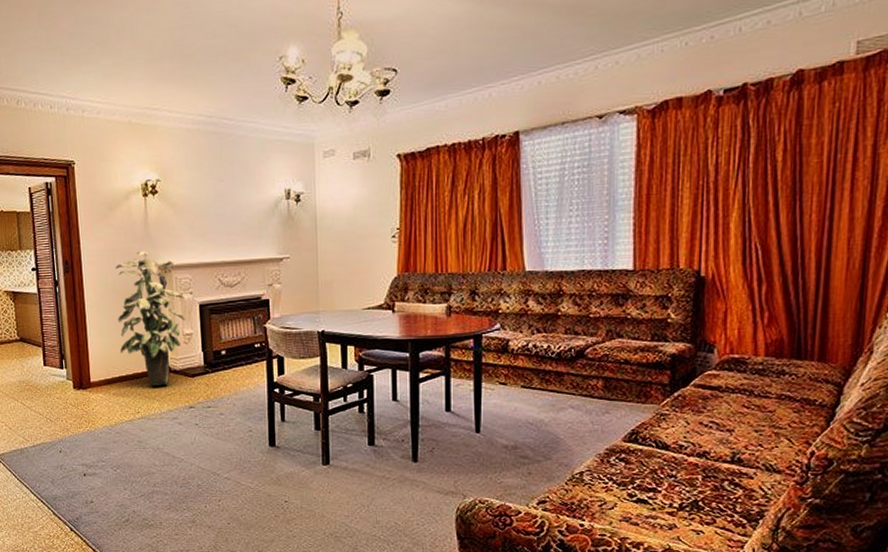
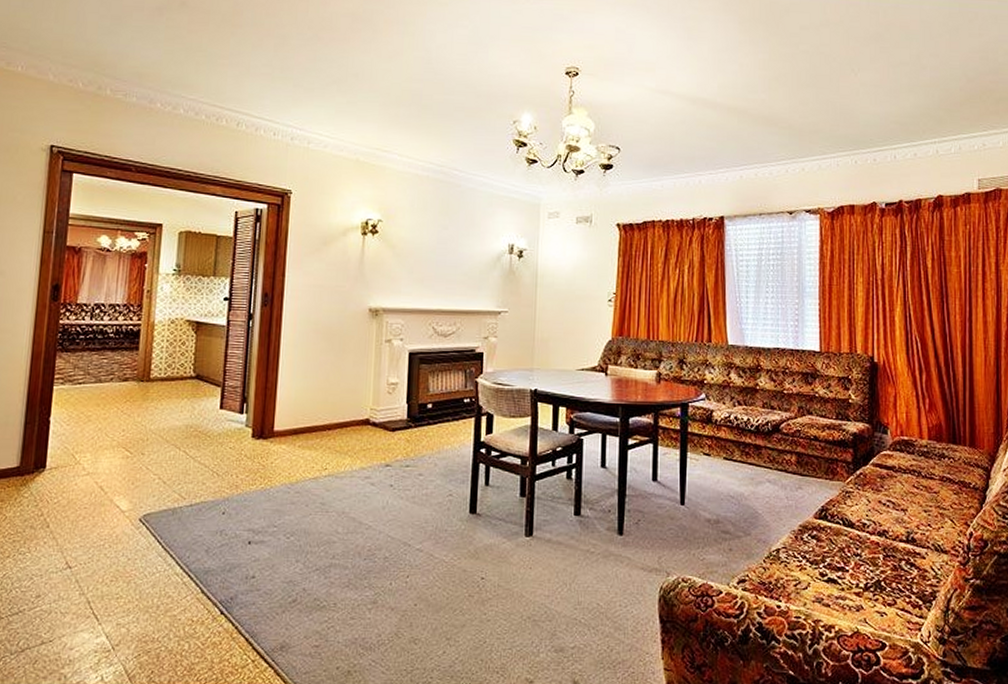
indoor plant: present [115,250,185,386] -> none [314,290,393,439]

